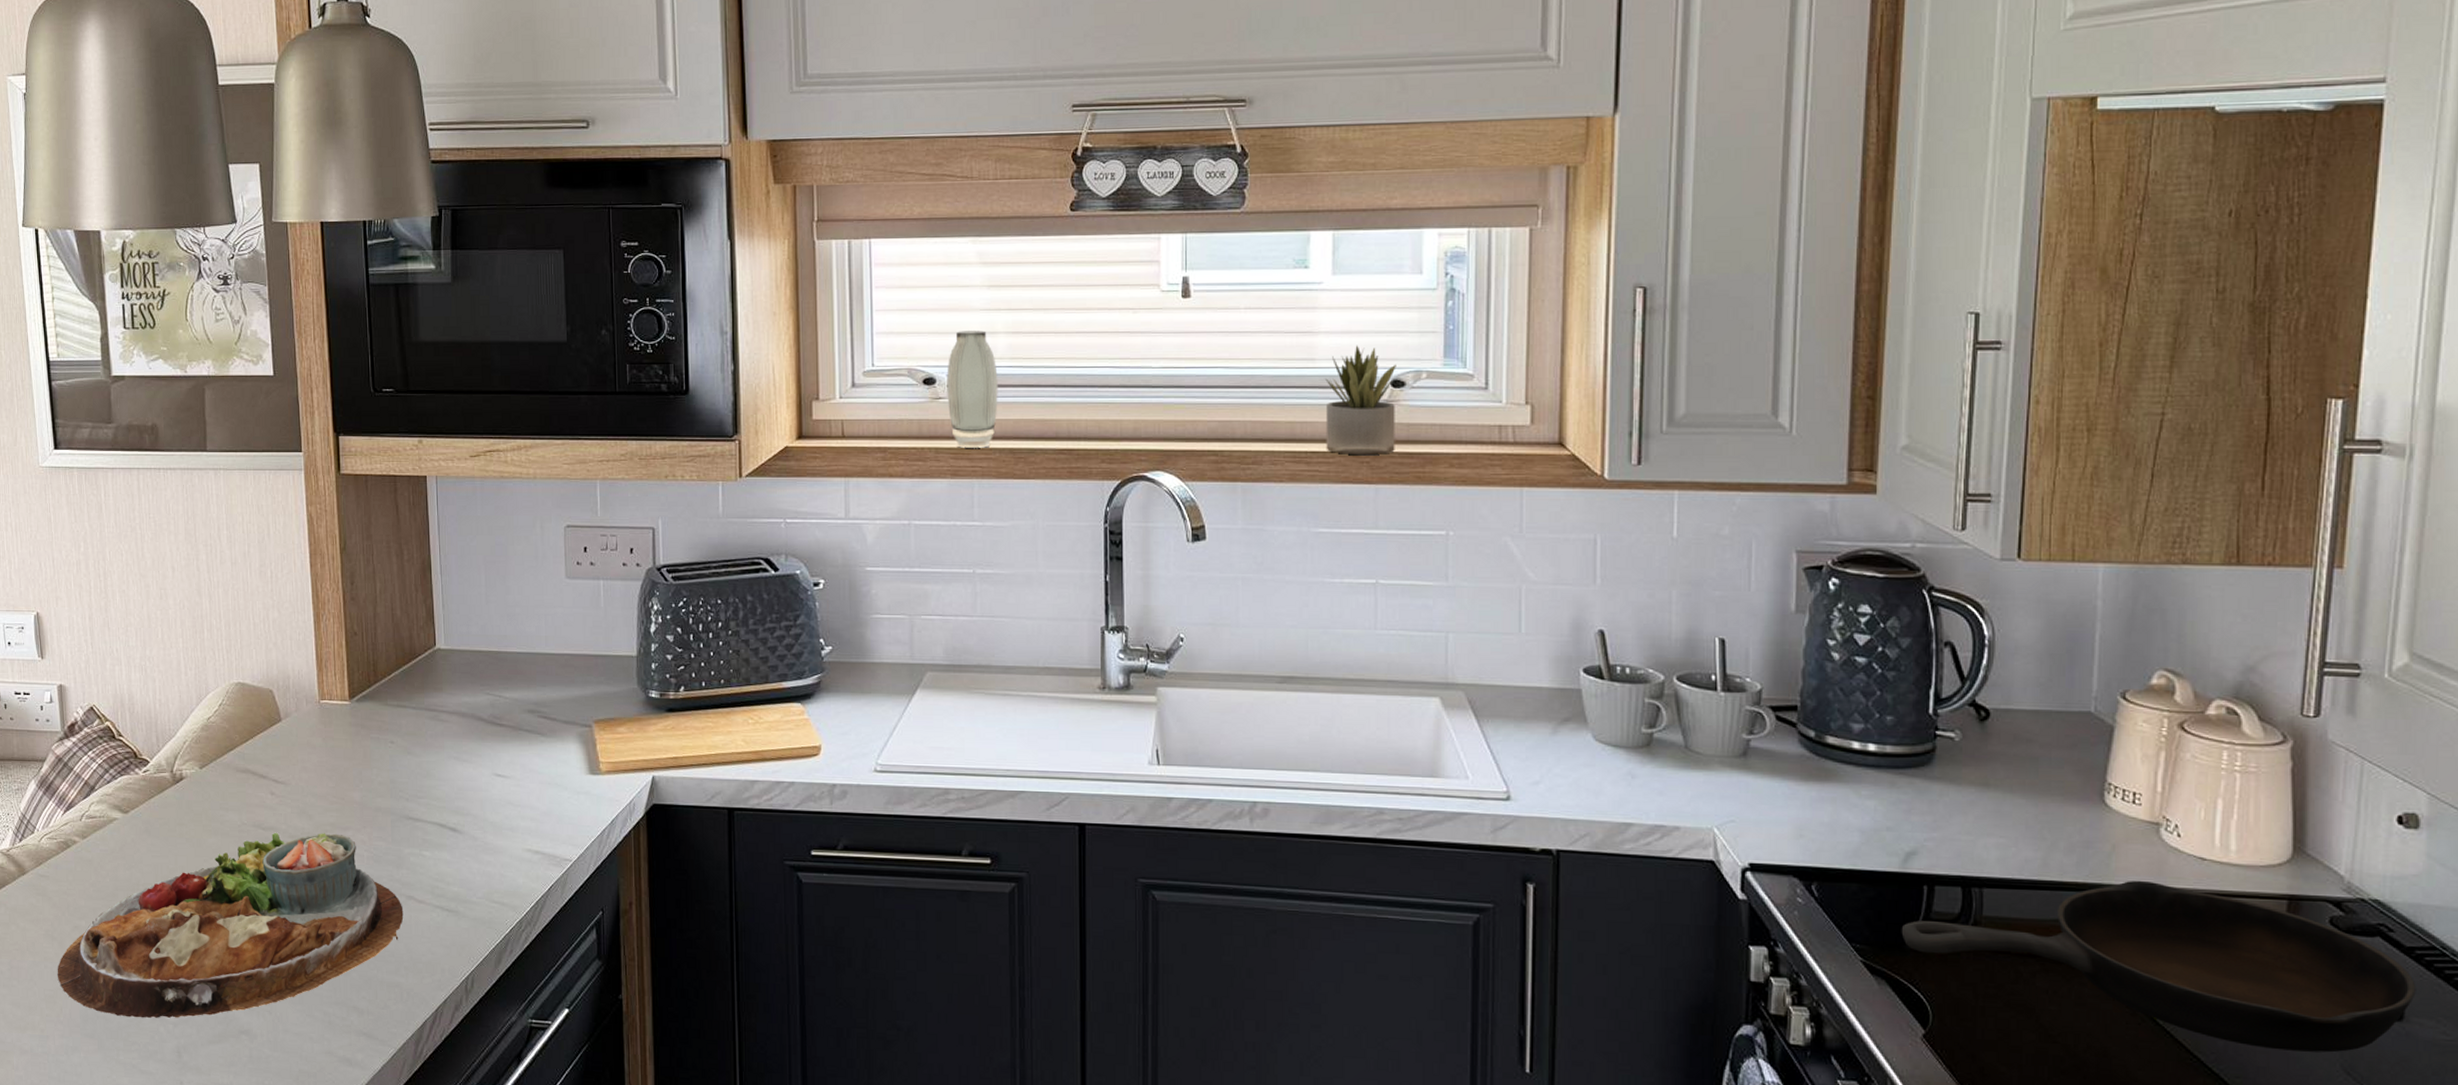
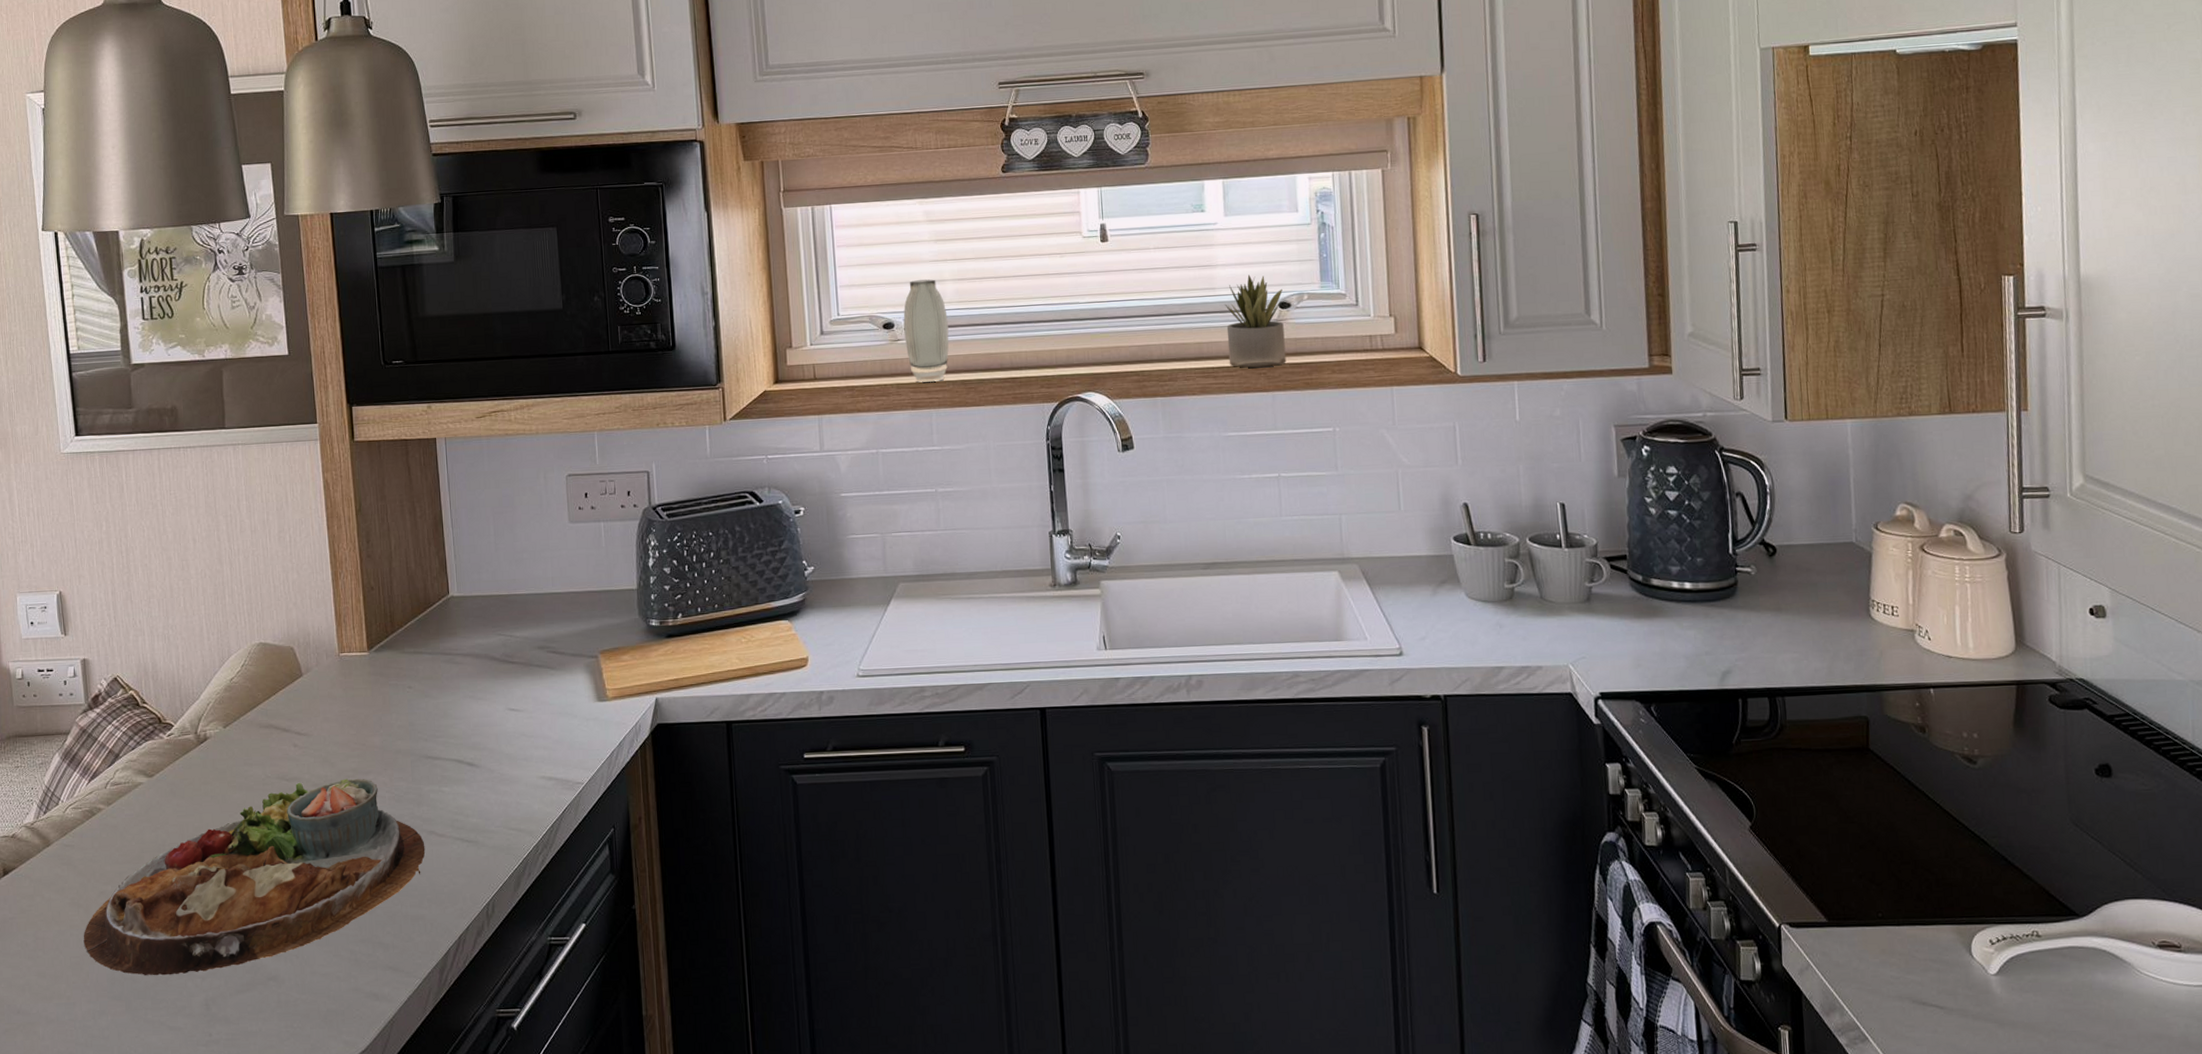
frying pan: present [1901,880,2416,1053] -> none [1724,679,2119,811]

